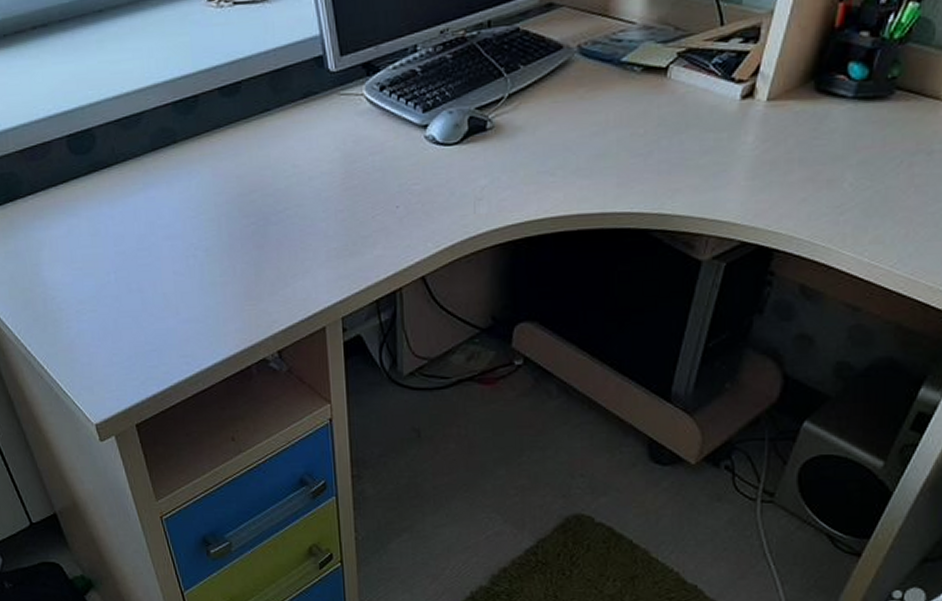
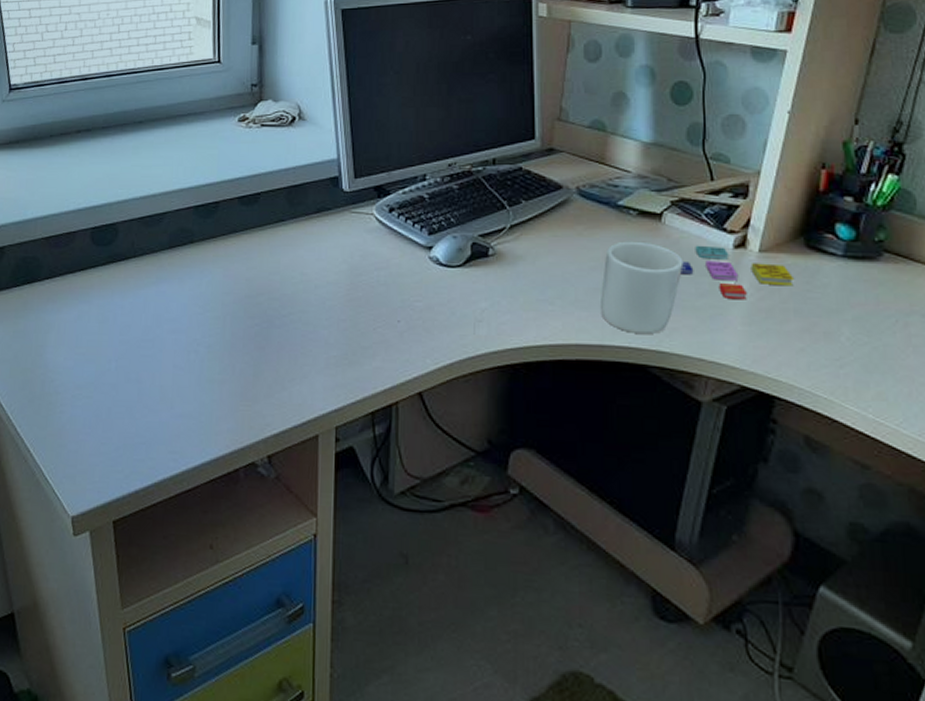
mug: none [603,99,689,199] -> present [601,241,684,335]
books: none [685,98,802,154] -> present [680,245,795,300]

